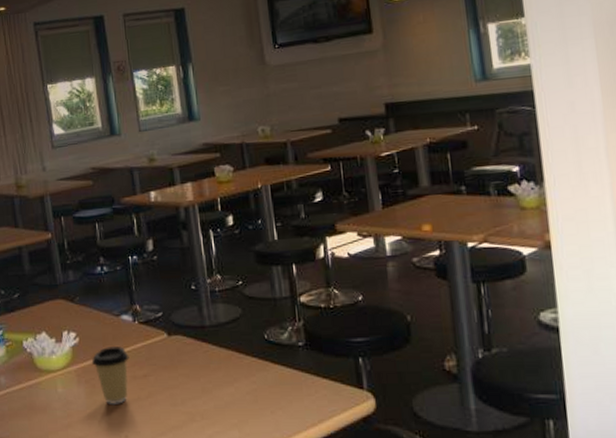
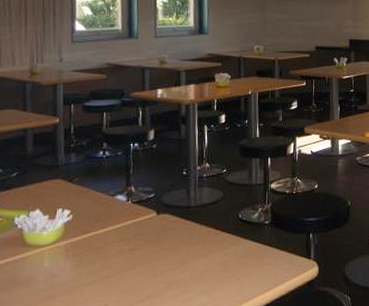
coffee cup: present [91,346,130,404] -> none [81,223,119,276]

